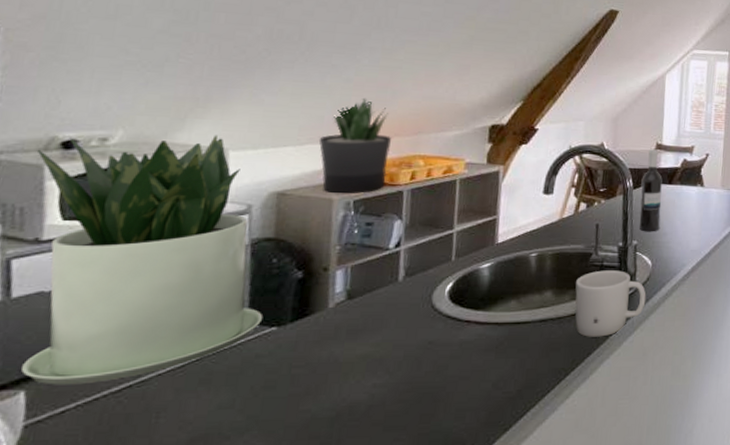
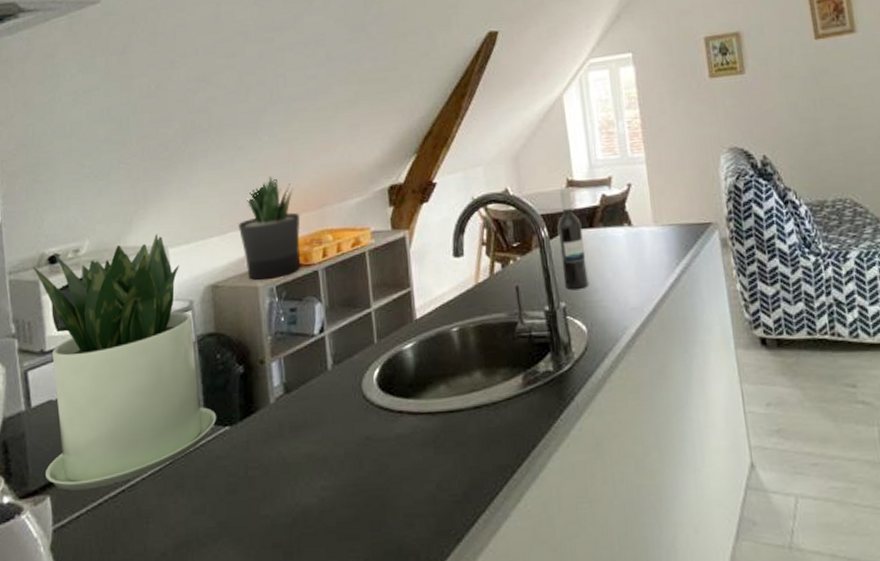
mug: present [575,270,647,337] -> none [505,340,589,425]

